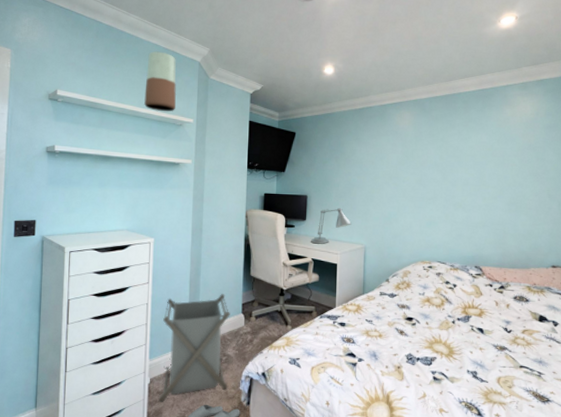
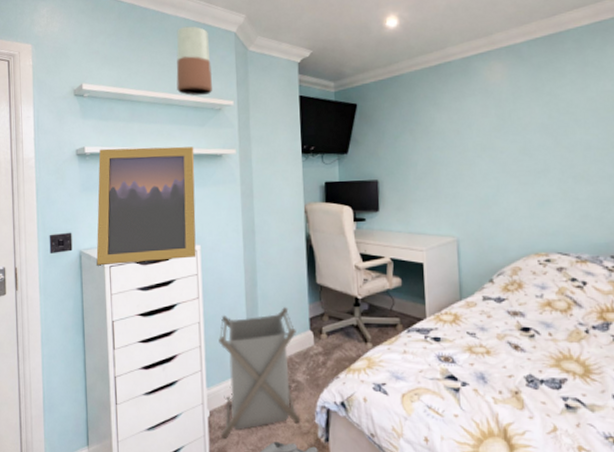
picture frame: none [57,148,155,251] -> present [96,146,196,266]
desk lamp: present [311,208,351,244] -> none [387,193,437,240]

